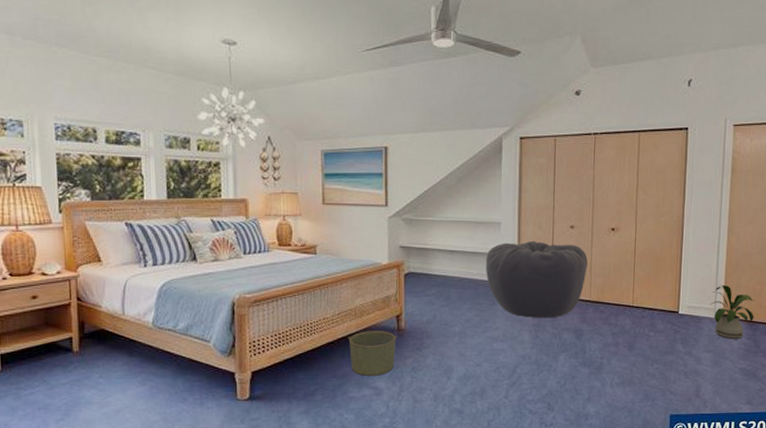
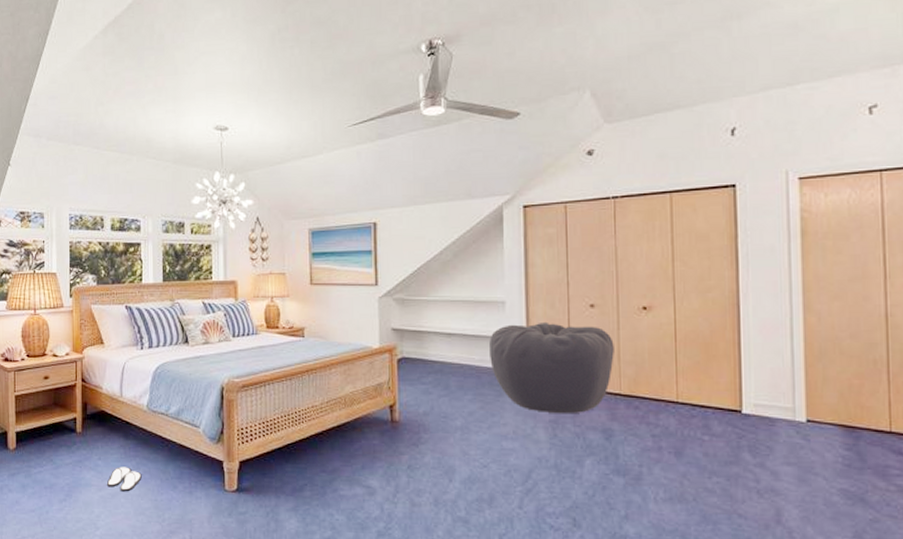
slippers: none [110,383,149,407] -> present [107,467,142,492]
basket: present [348,331,397,376] -> none [338,422,391,473]
house plant: present [709,284,755,339] -> none [785,377,854,450]

